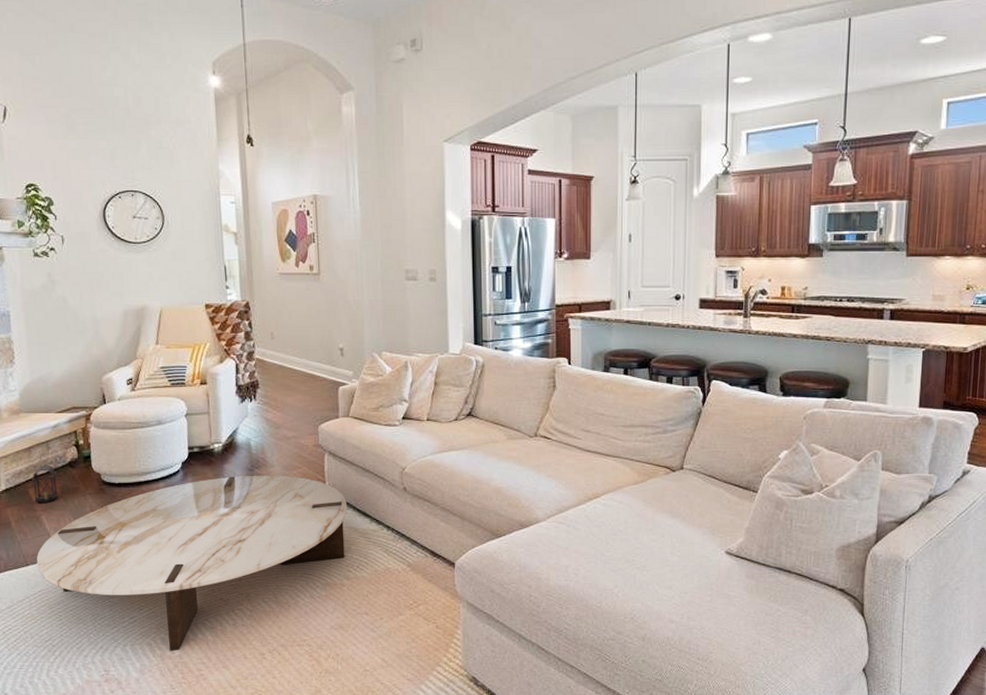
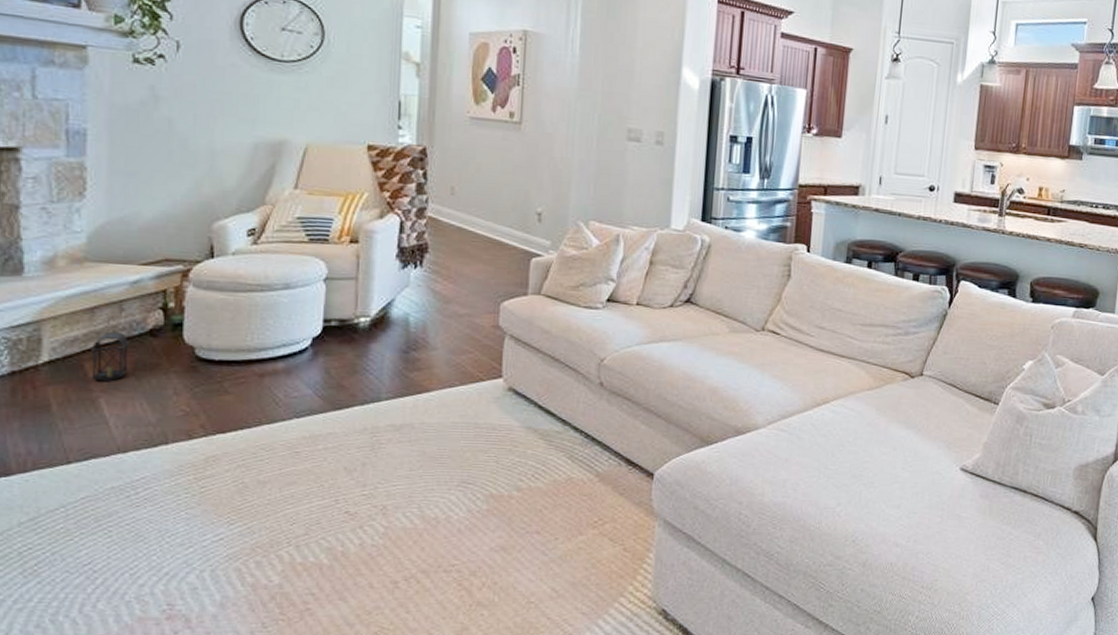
coffee table: present [36,475,348,651] -> none [83,358,528,578]

